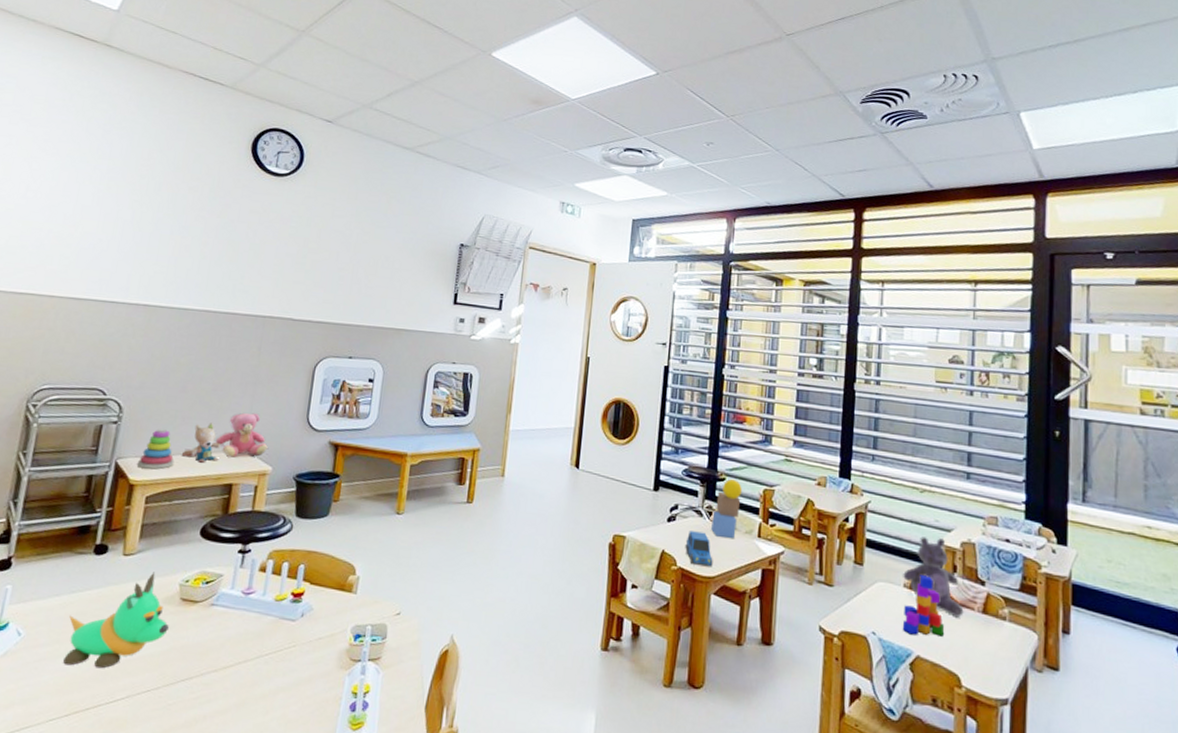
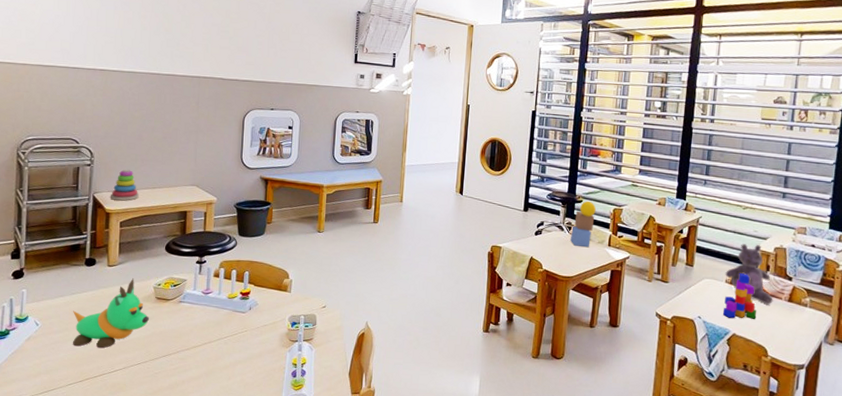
toy animal: present [181,423,221,463] -> none [144,164,175,195]
teddy bear: present [216,412,268,459] -> none [170,155,212,192]
toy car: present [685,531,713,567] -> none [549,242,572,269]

